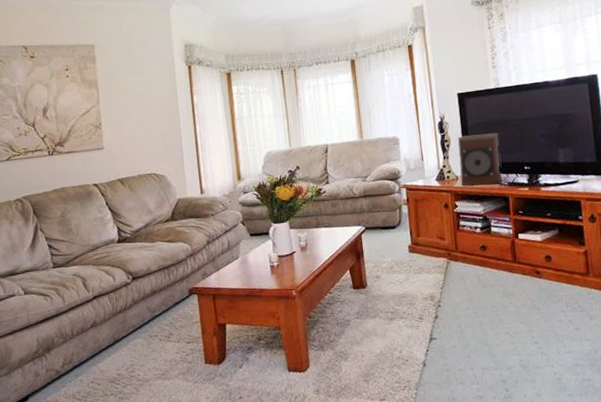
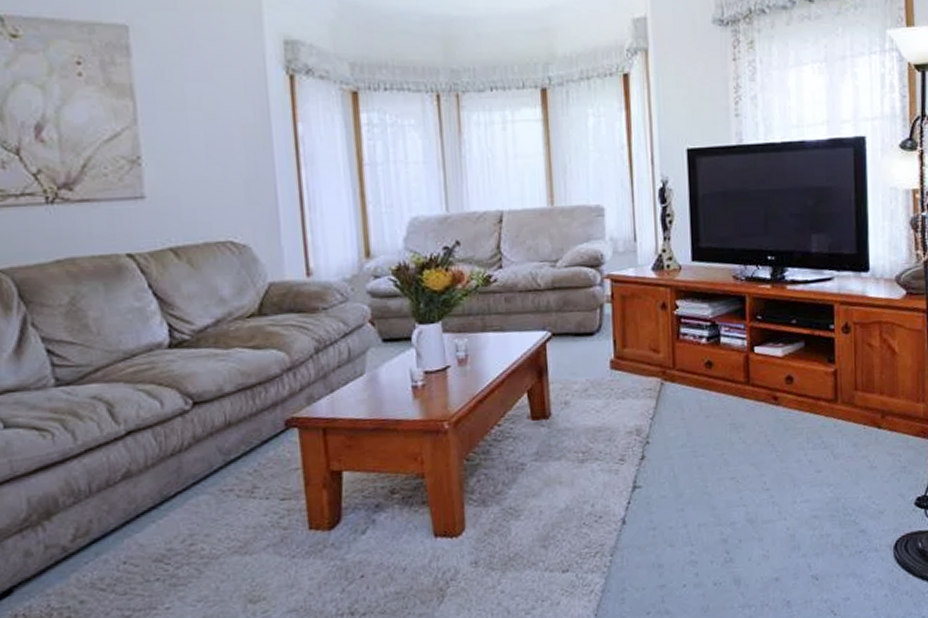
speaker: present [458,132,502,186] -> none [684,207,739,280]

